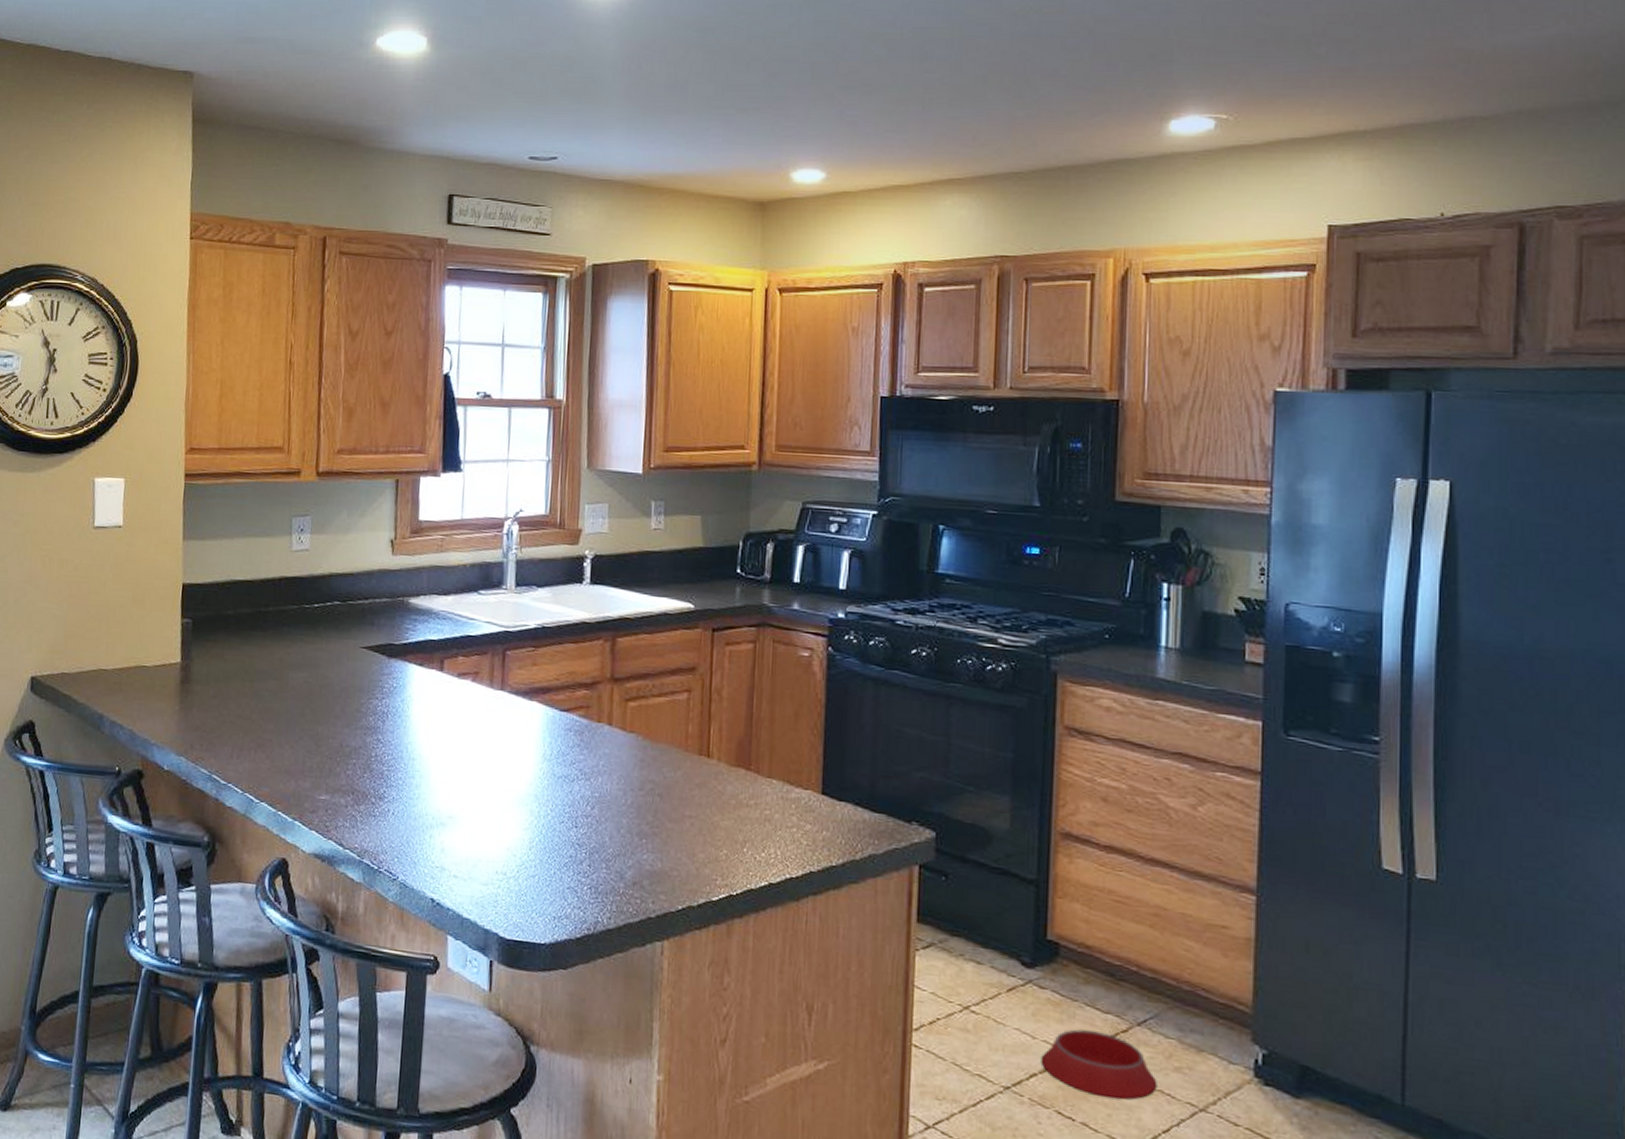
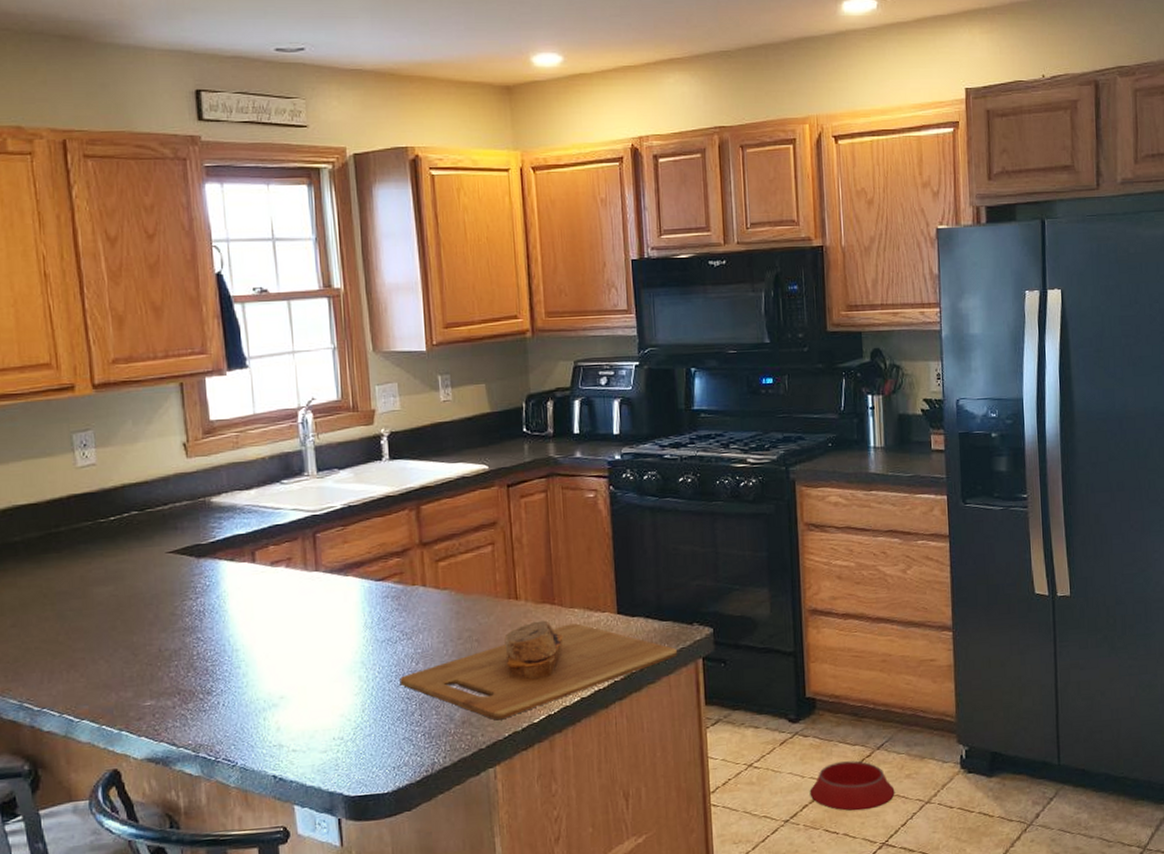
cutting board: none [572,785,890,890] -> present [400,620,678,721]

